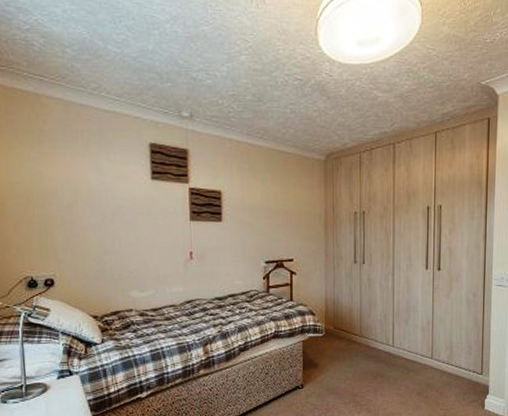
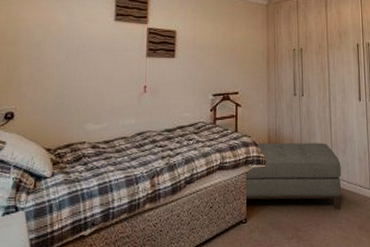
ottoman: none [302,311,403,378] -> present [246,142,342,210]

